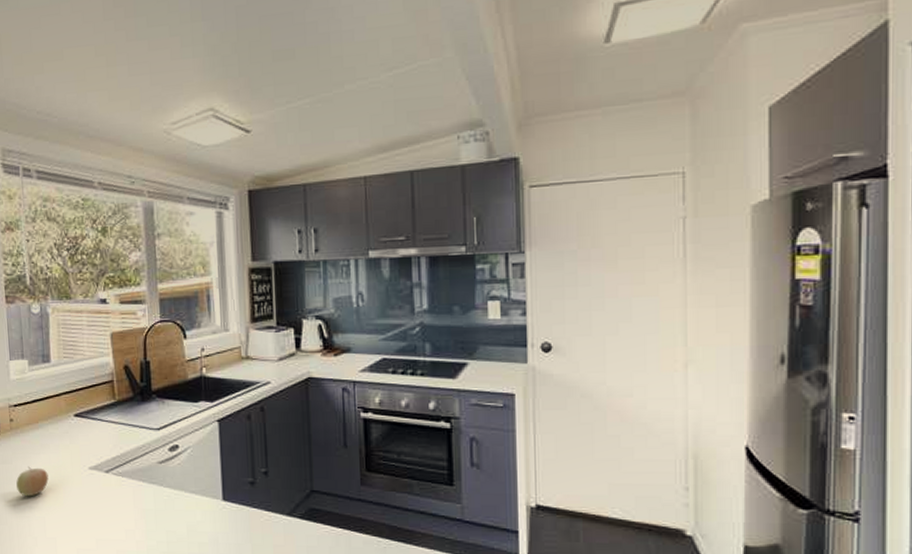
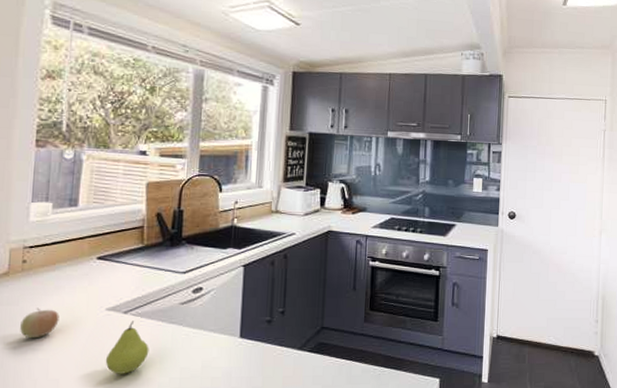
fruit: none [94,480,134,535] -> present [105,321,149,374]

